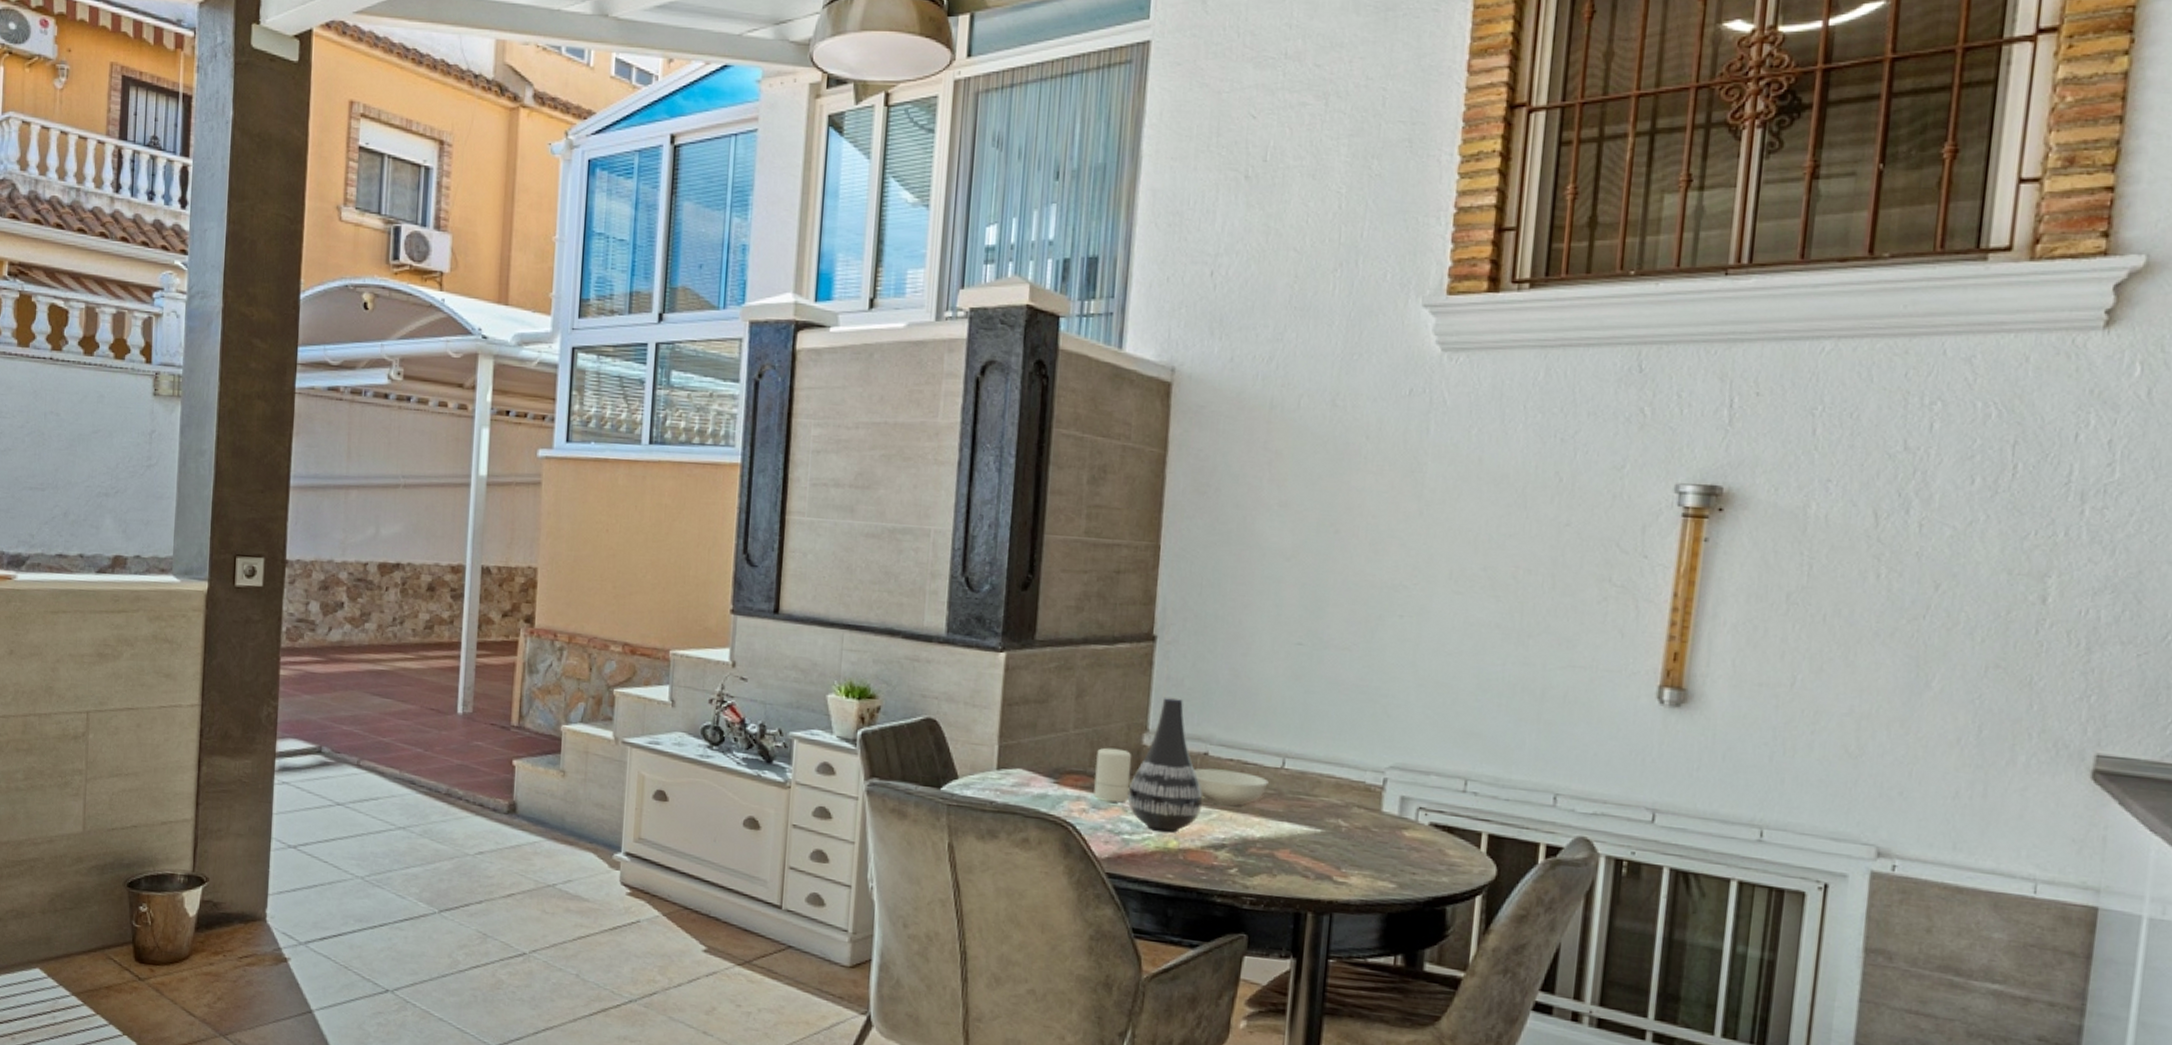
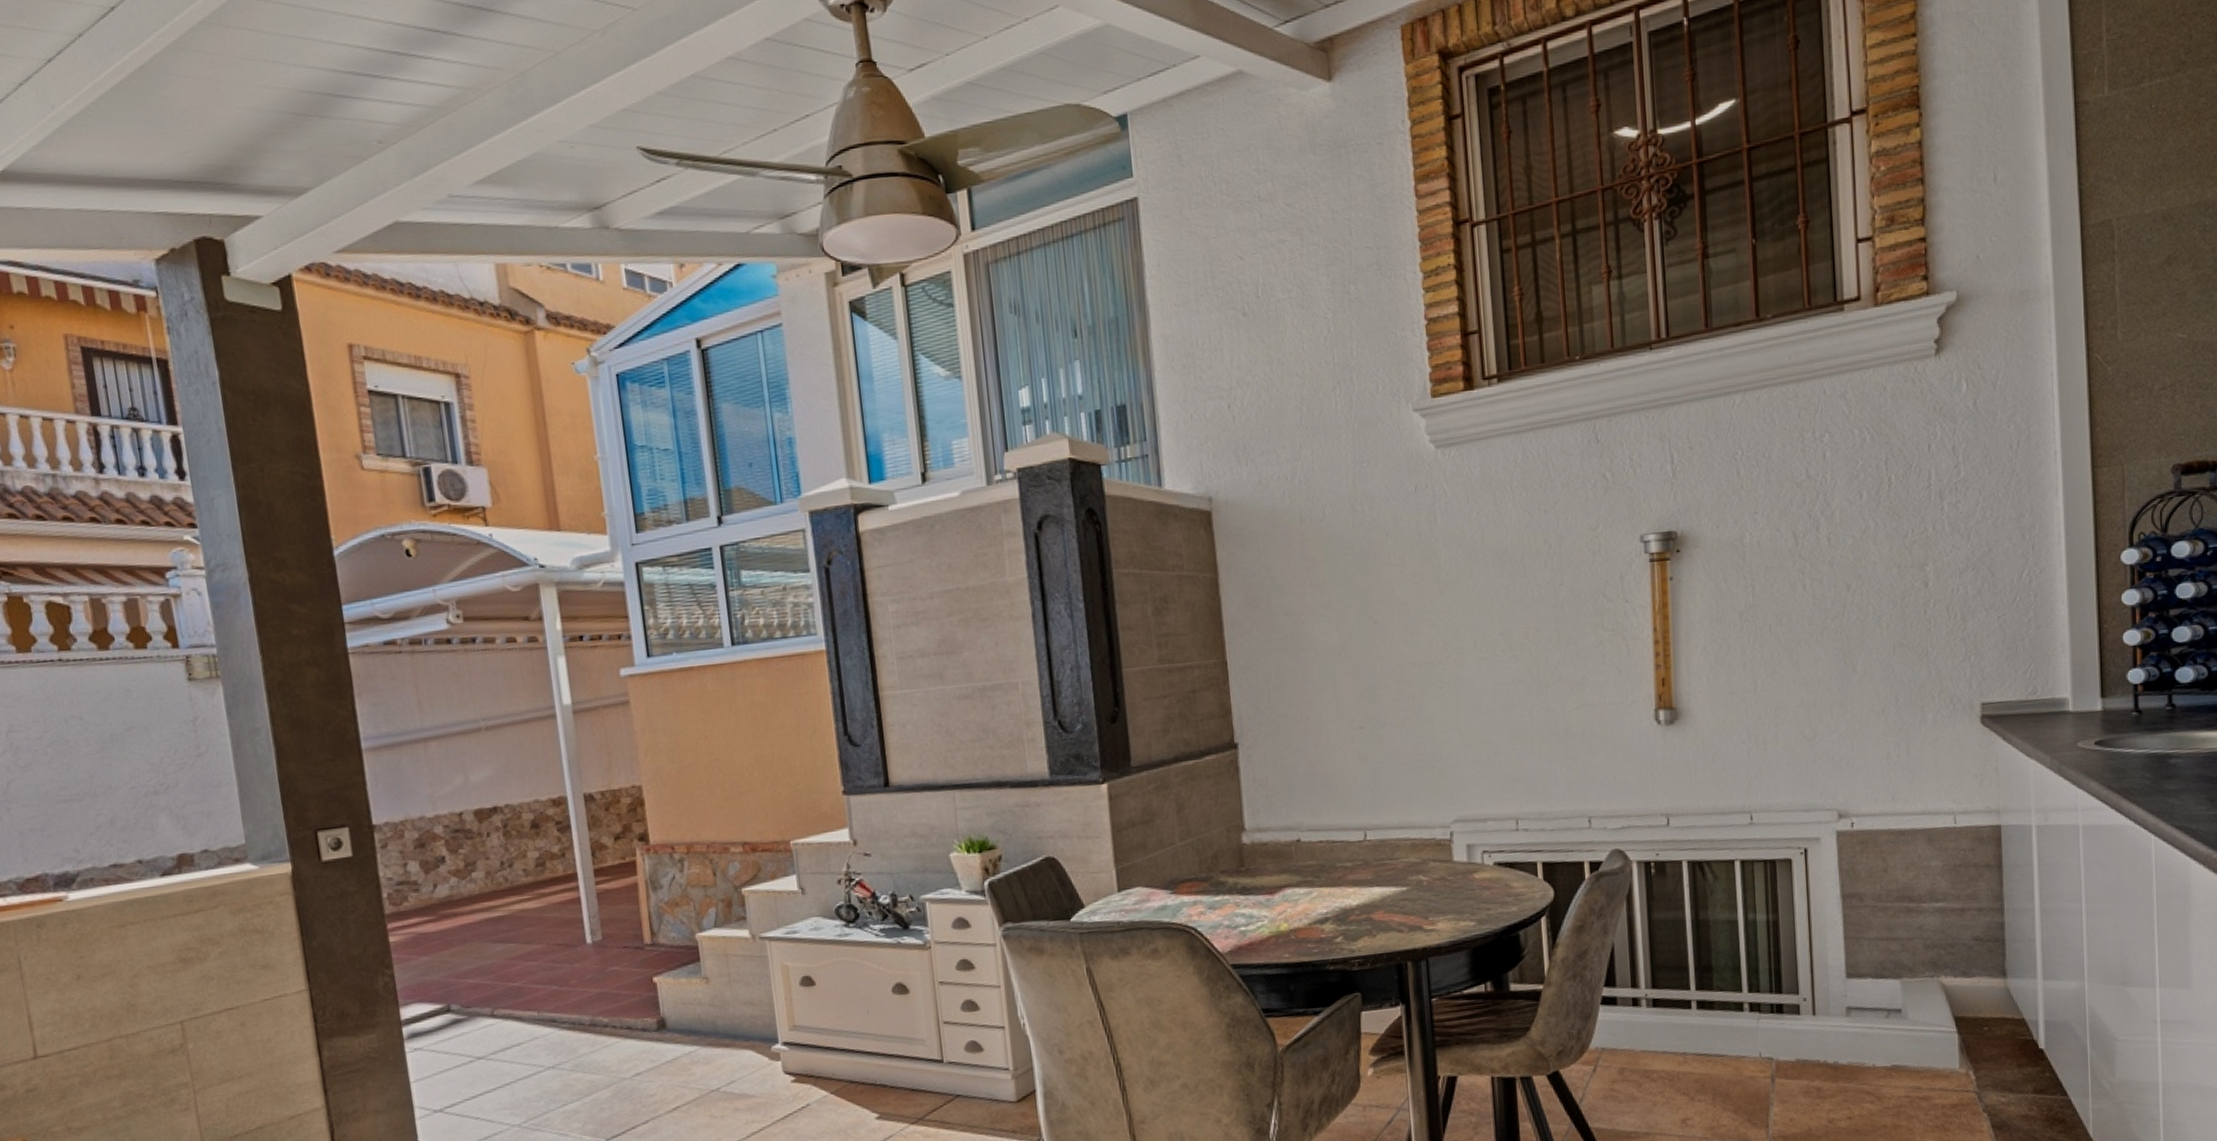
candle: present [1094,747,1132,803] -> none [1204,851,1239,901]
vase: present [1127,696,1204,833] -> none [1237,795,1304,919]
bowl: present [1194,768,1269,807] -> none [1290,850,1356,884]

